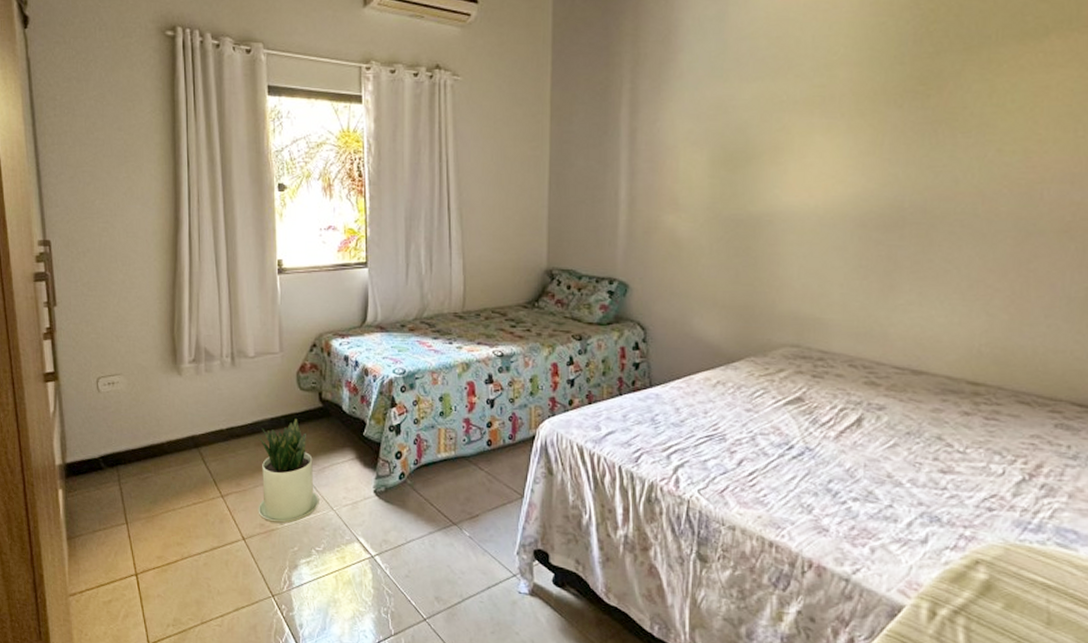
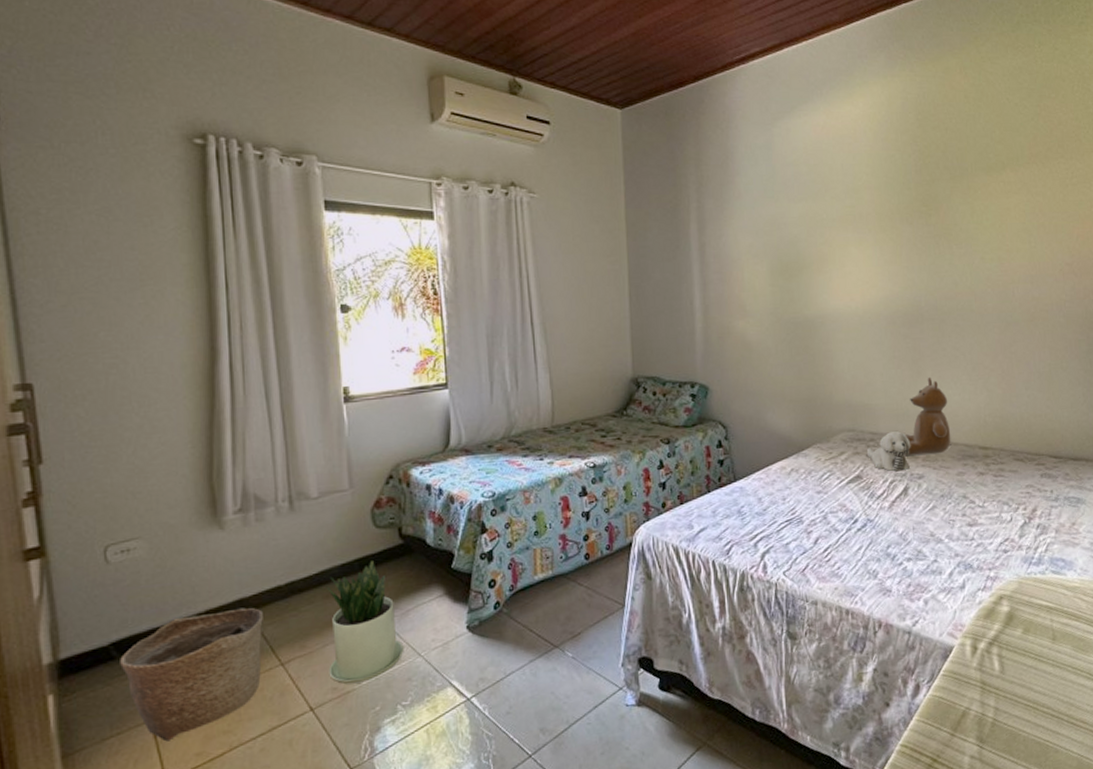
basket: none [106,443,209,542] -> present [120,607,263,742]
plush toy: none [812,352,872,399] -> present [866,431,911,472]
stuffed bear: none [862,292,929,384] -> present [904,376,951,457]

